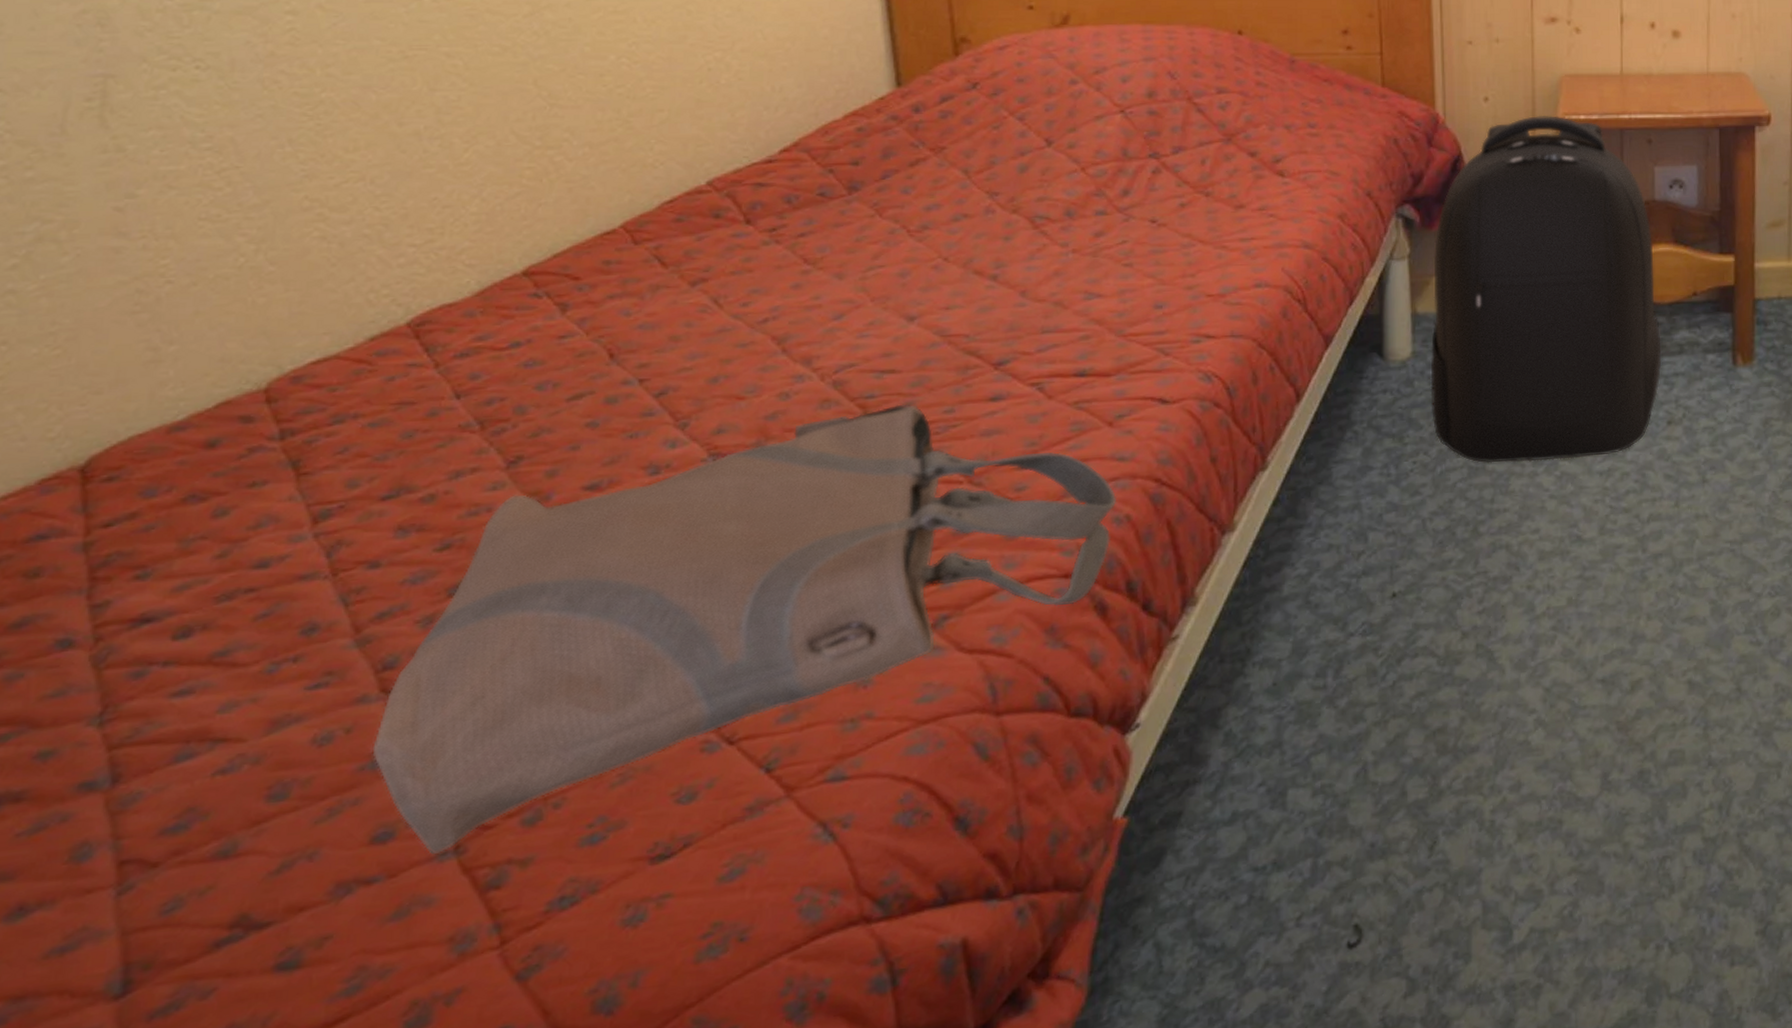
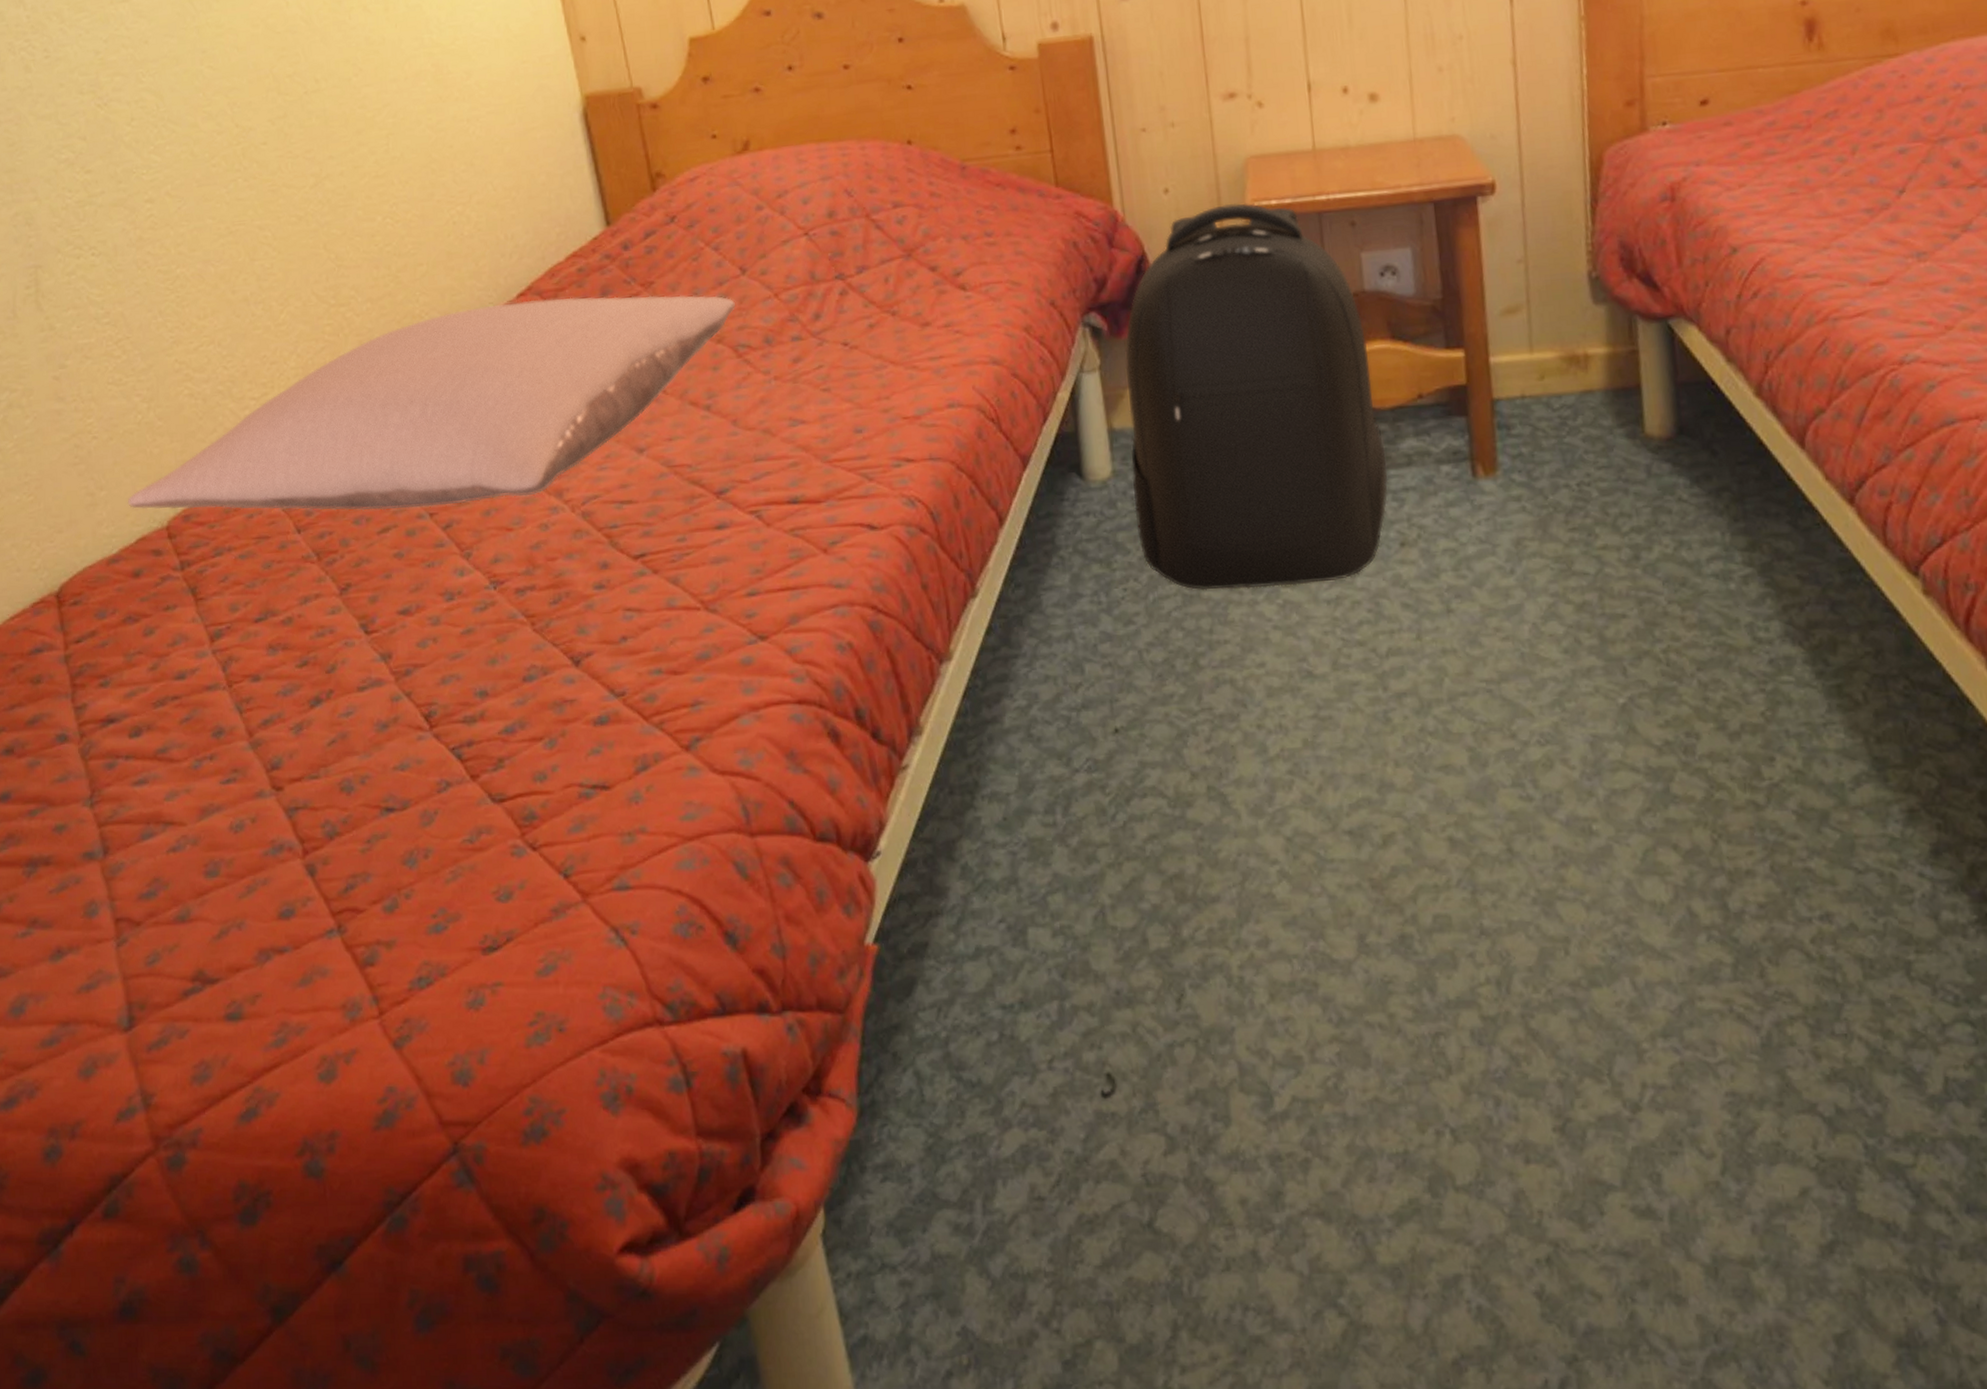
pillow: none [208,157,1036,375] -> present [127,295,735,511]
tote bag: present [372,404,1117,855] -> none [271,533,839,932]

